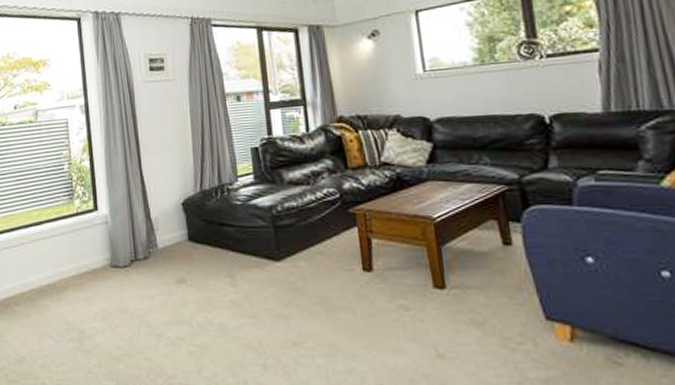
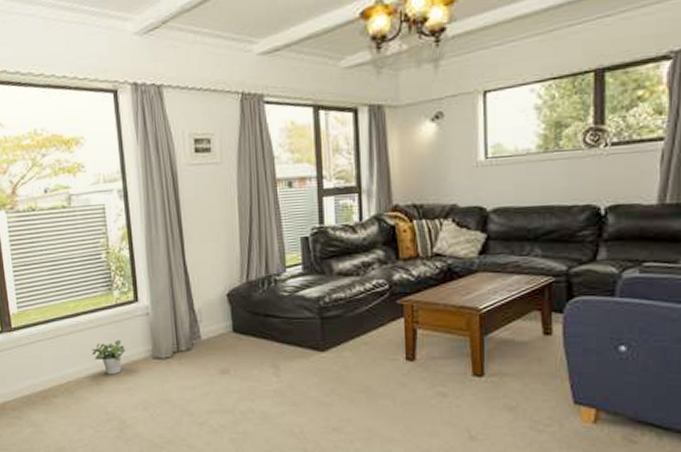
potted plant: none [53,248,86,283] -> present [92,340,126,375]

